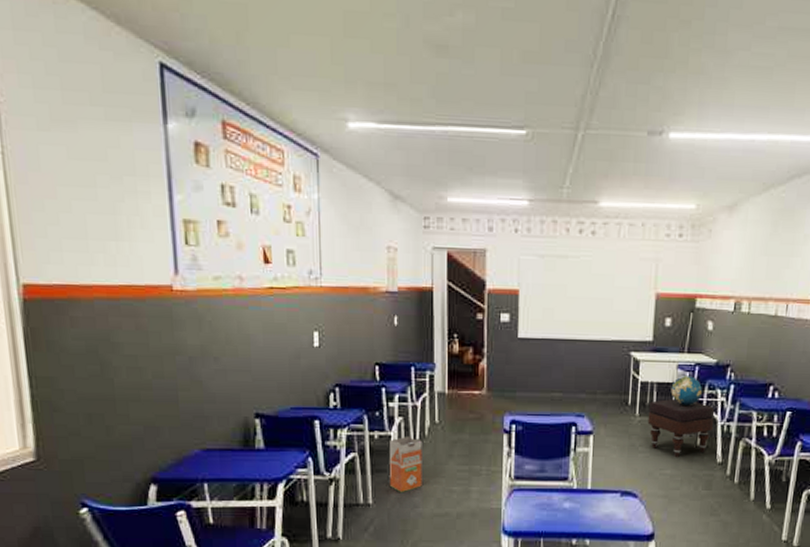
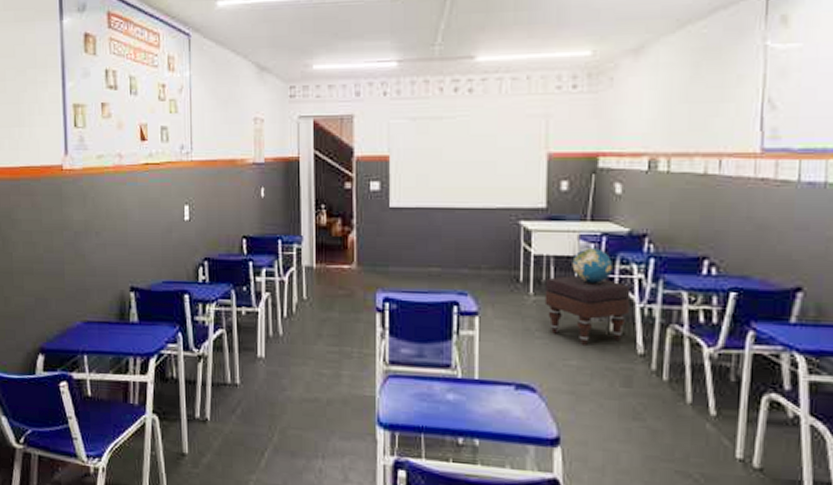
waste bin: present [390,435,422,493] -> none [257,312,290,374]

